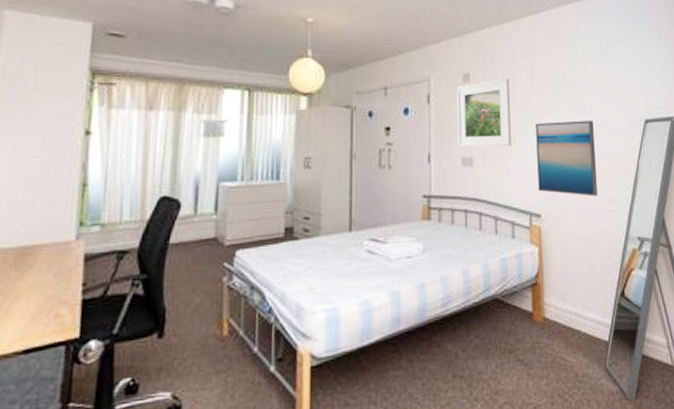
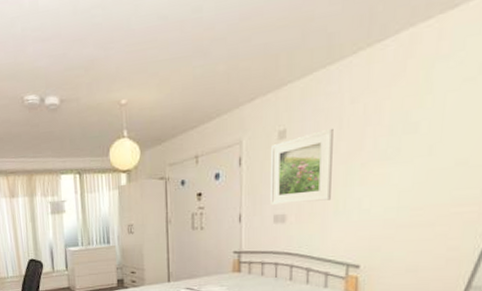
wall art: present [536,121,598,196] -> none [360,163,442,246]

